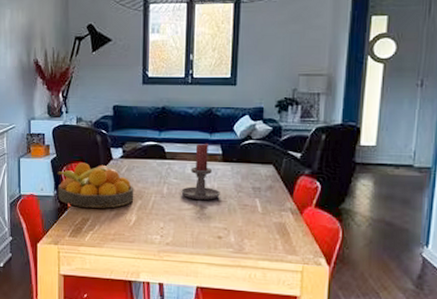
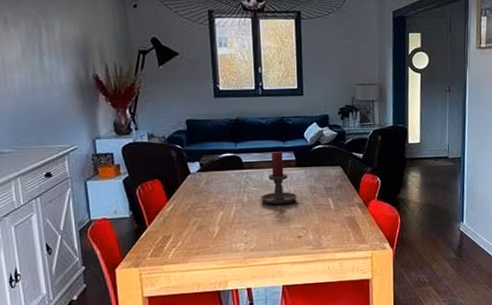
fruit bowl: present [57,162,134,208] -> none [130,179,216,225]

